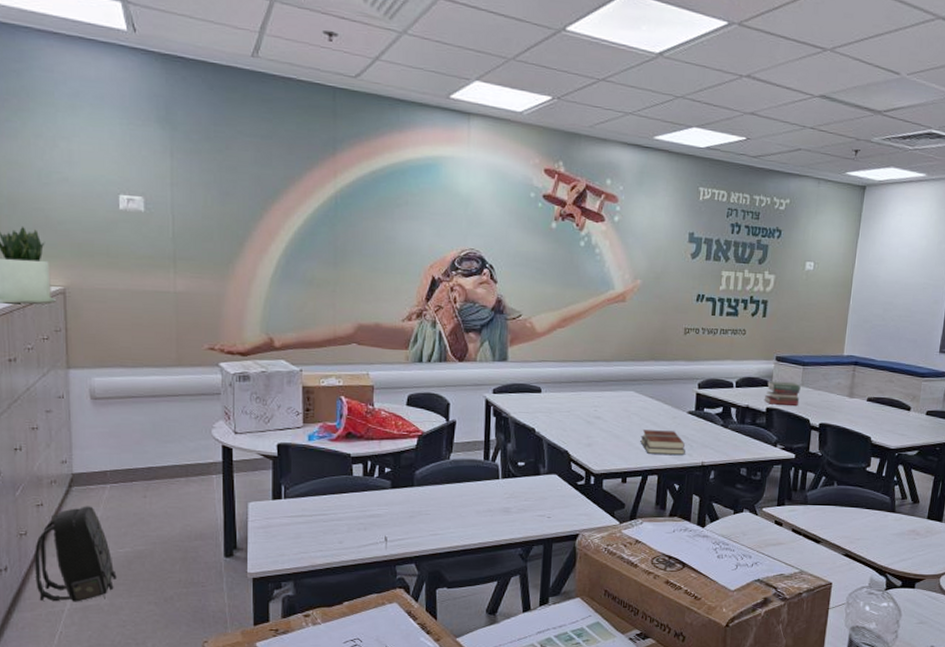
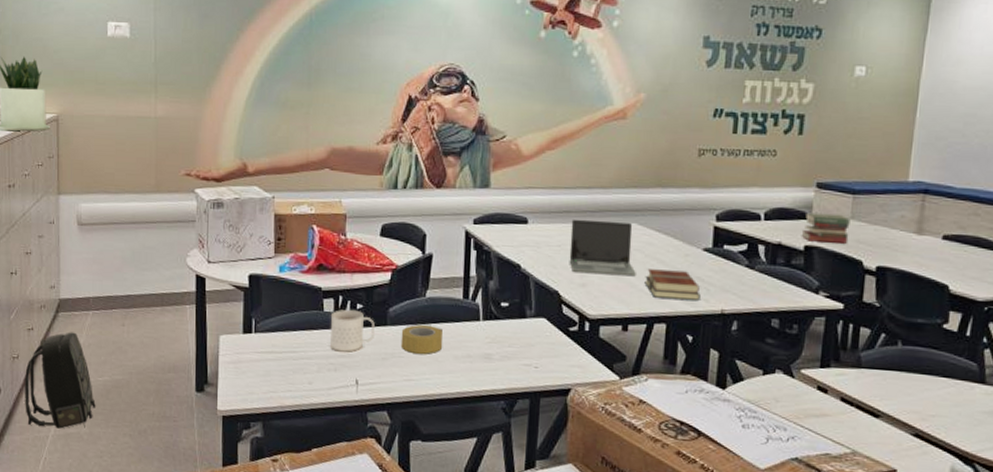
mug: none [359,473,402,512] -> present [330,309,375,352]
adhesive tape: none [427,484,465,511] -> present [400,324,442,354]
laptop: none [577,388,633,435] -> present [569,219,636,275]

